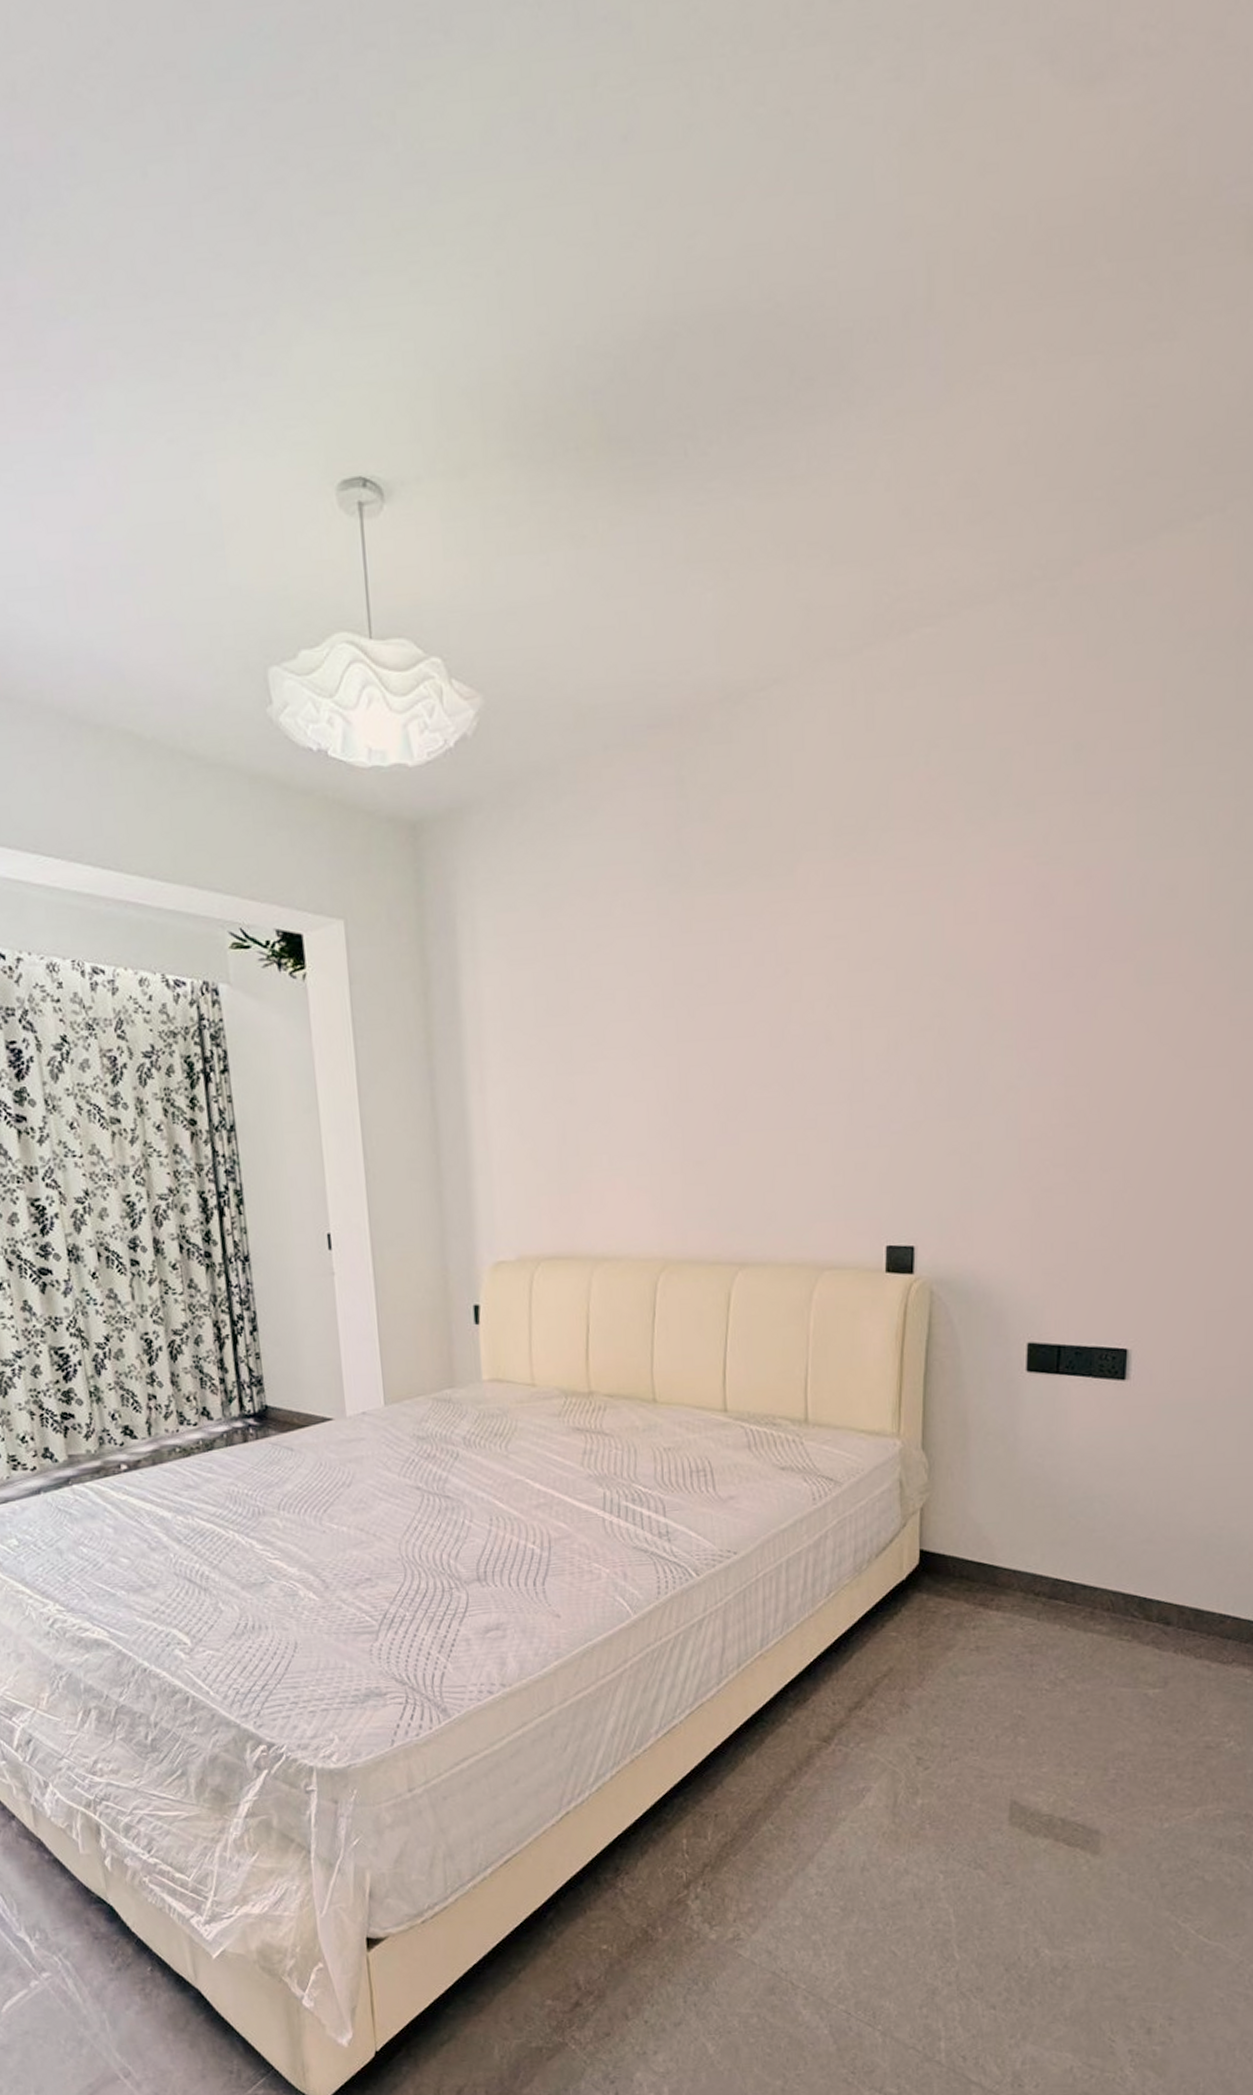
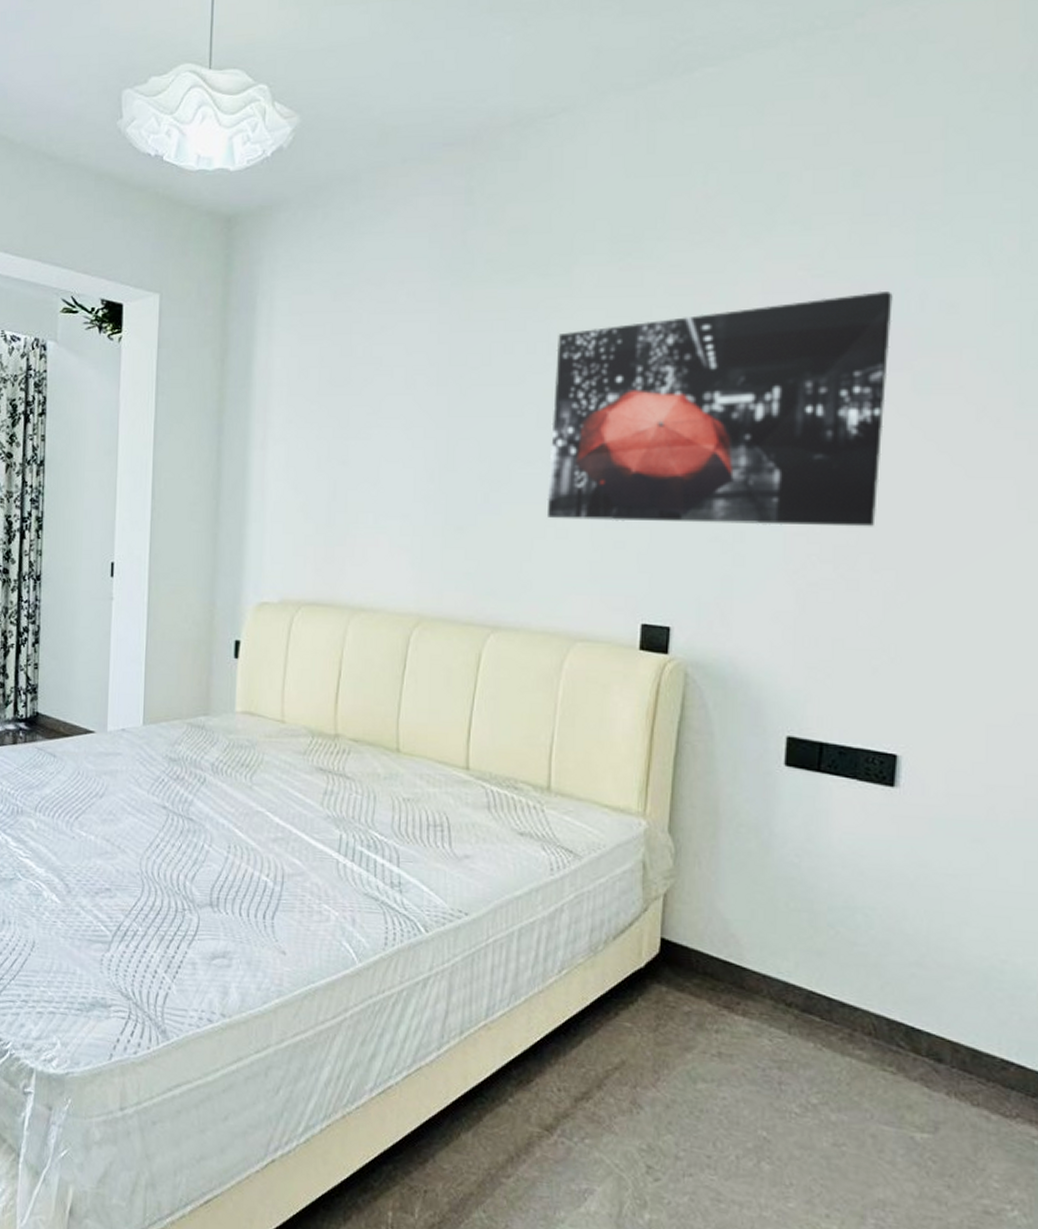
wall art: none [785,876,1116,1145] -> present [546,290,893,527]

